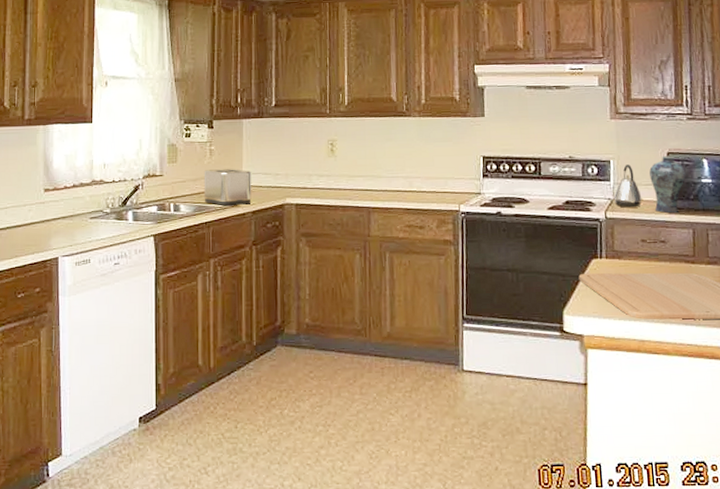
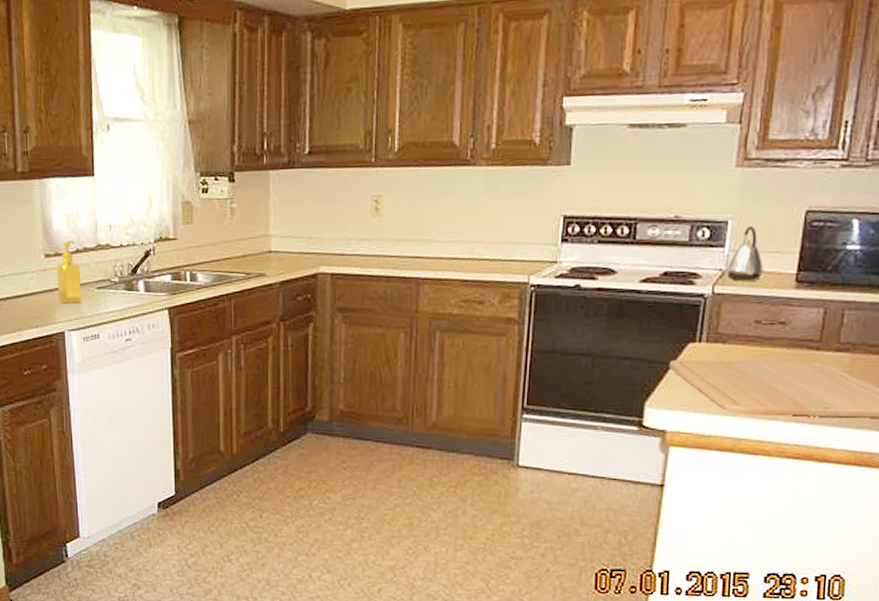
soap dispenser: none [54,177,76,232] -> present [56,241,82,304]
toaster: present [204,168,252,206] -> none [224,230,279,276]
vase: present [649,156,686,213] -> none [777,215,827,288]

